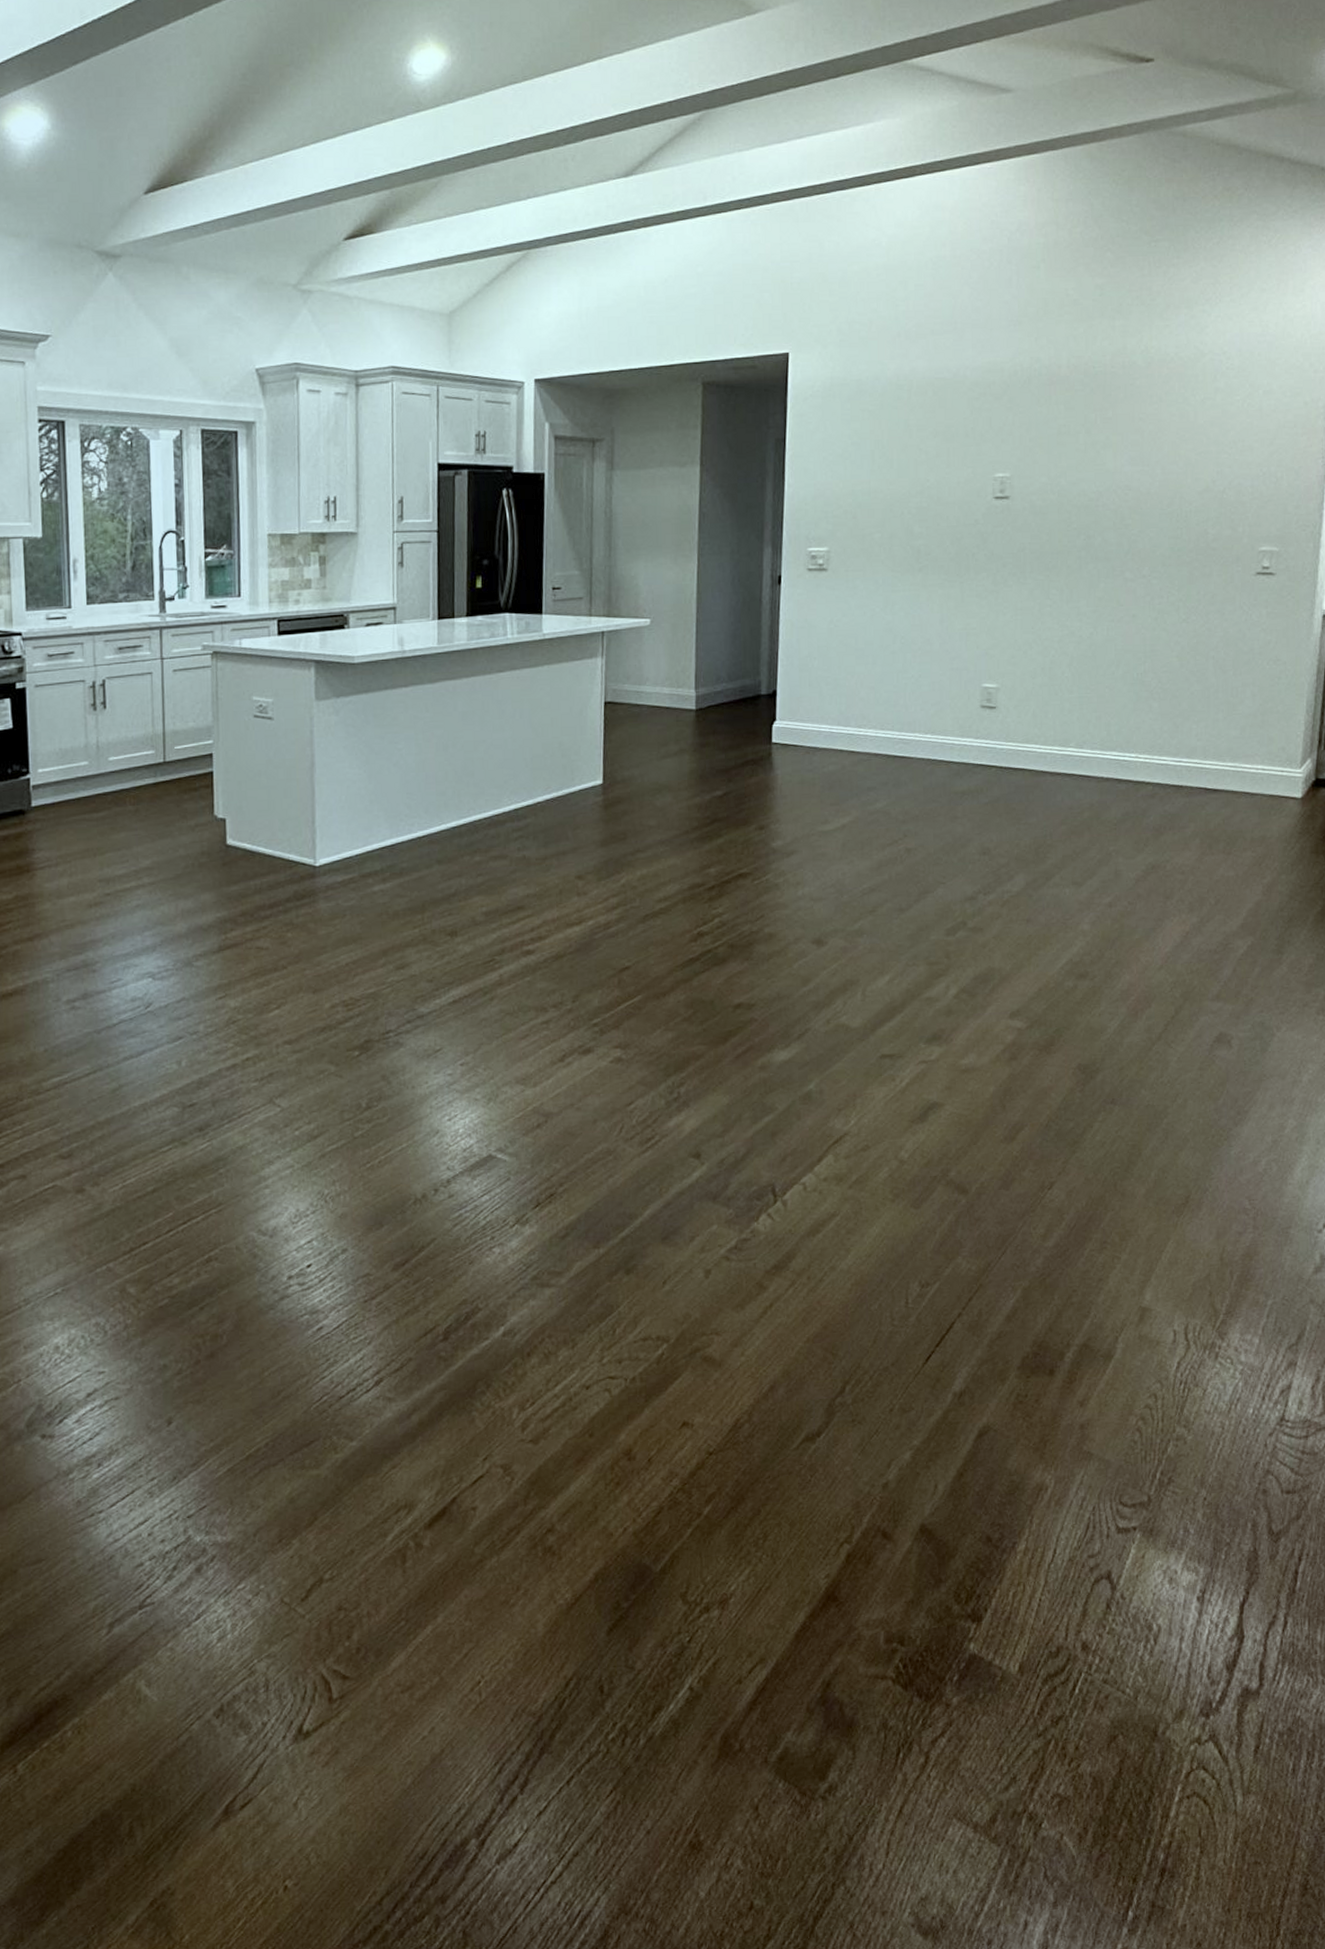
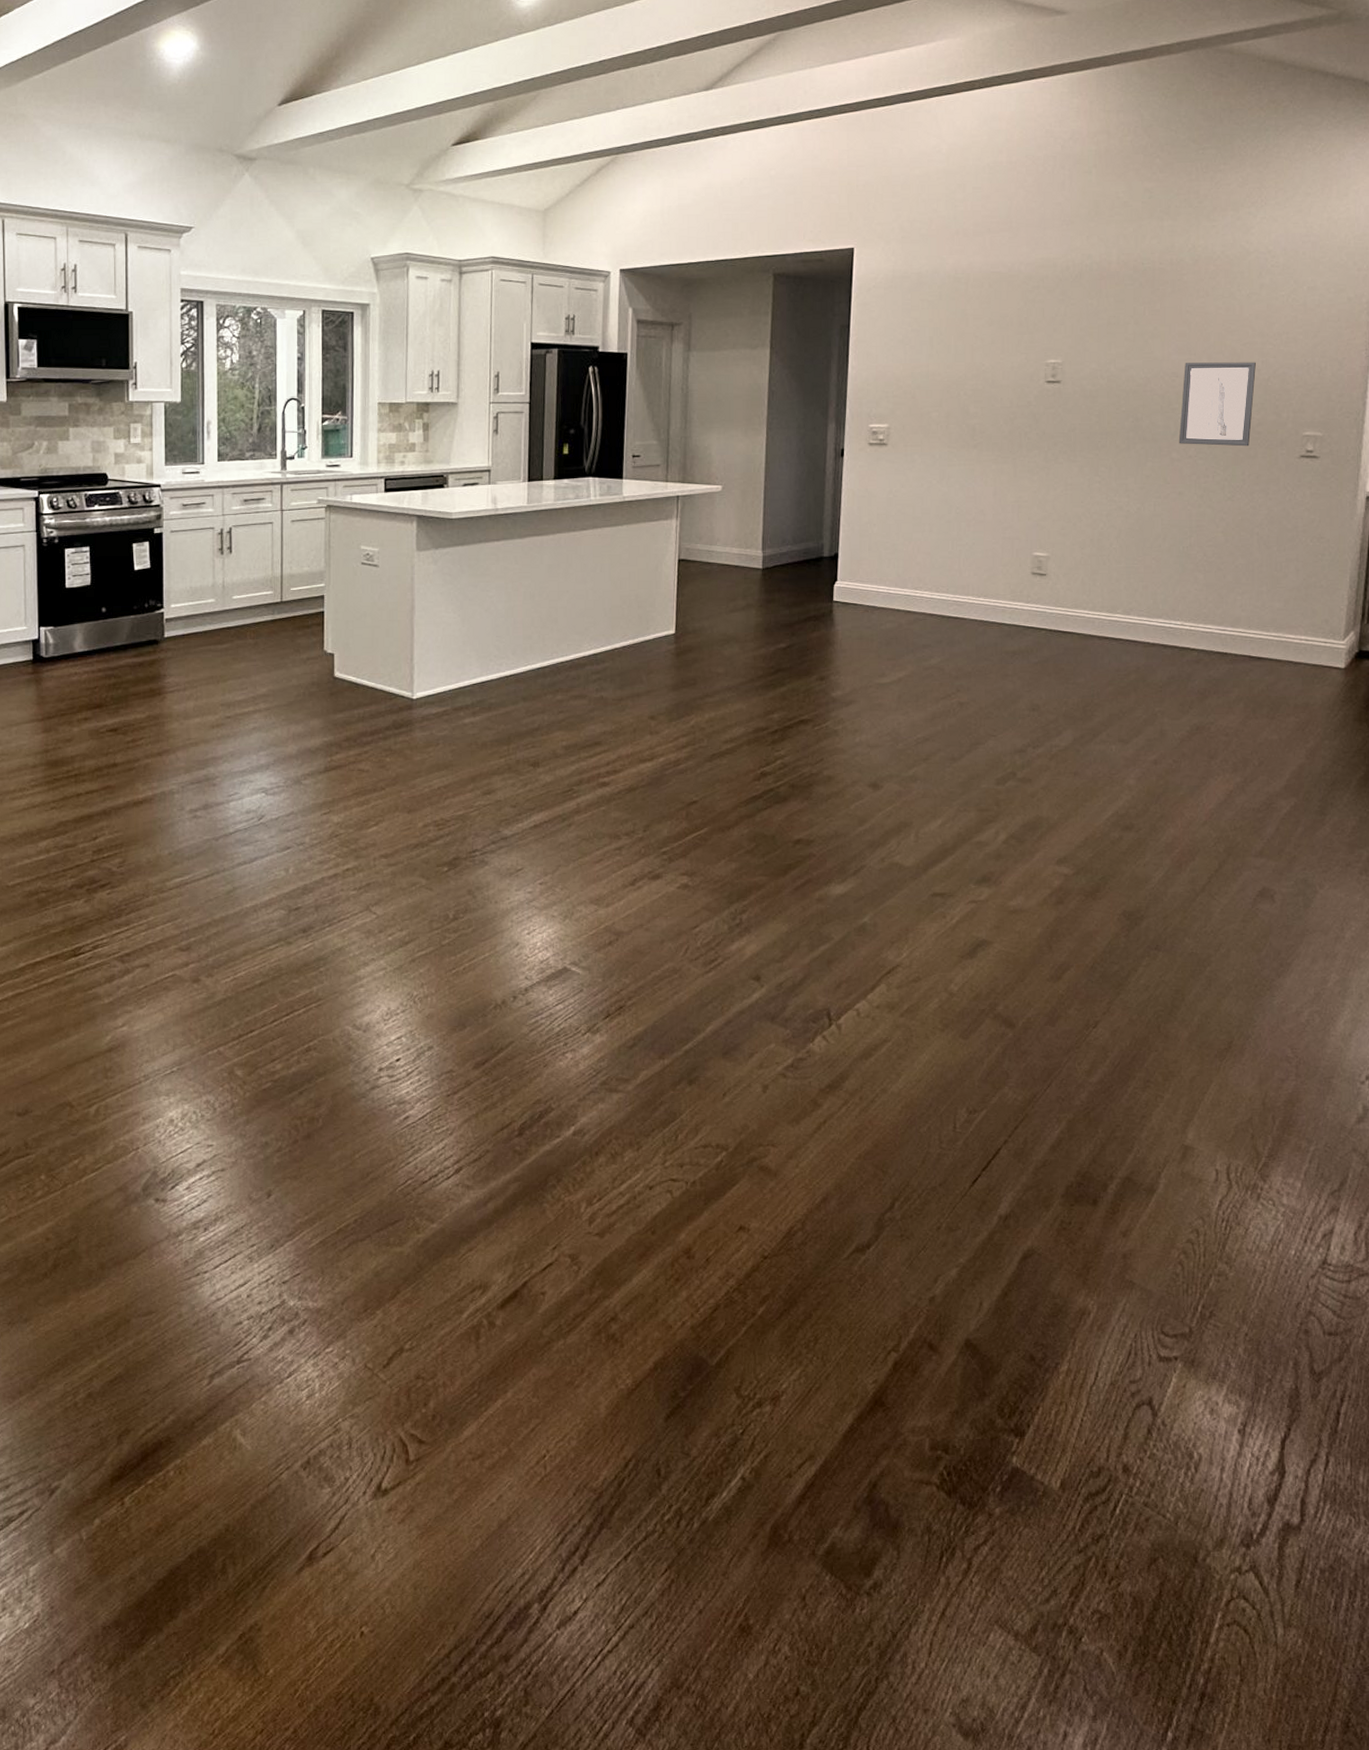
wall art: none [1132,472,1211,564] -> present [1178,362,1256,447]

